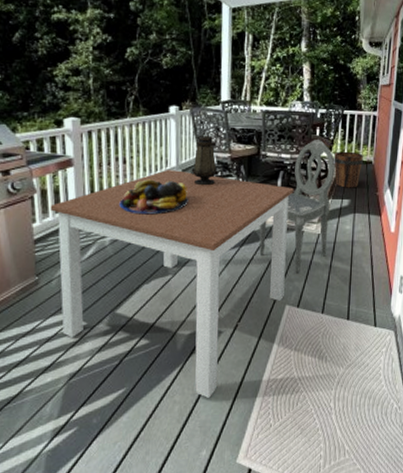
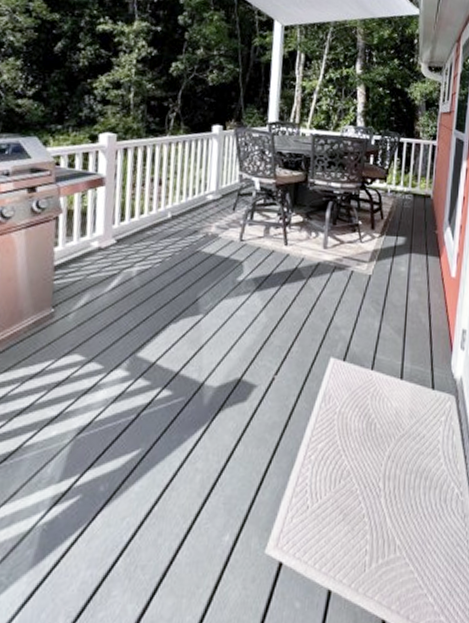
dining table: present [50,169,294,399] -> none [75,193,344,469]
fruit bowl: present [119,179,188,215] -> none [150,203,227,244]
lantern: present [191,135,219,186] -> none [231,157,263,214]
dining chair: present [259,138,335,273] -> none [302,167,390,320]
bucket: present [334,151,363,188] -> none [388,182,421,225]

